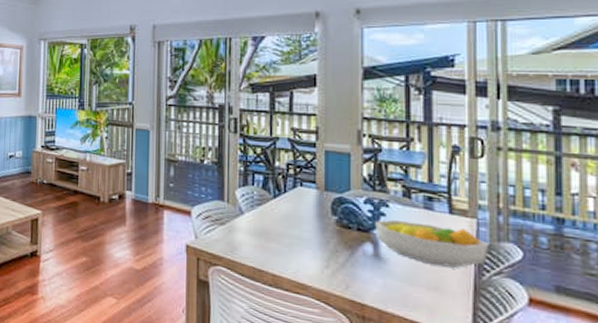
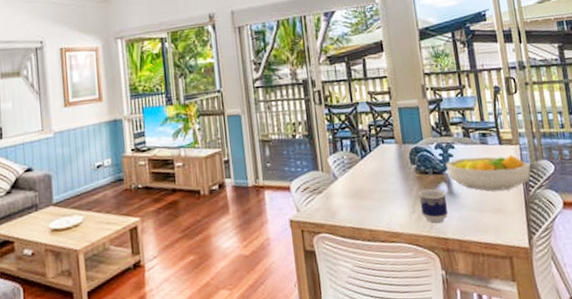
cup: none [336,245,371,286] -> present [418,188,449,223]

